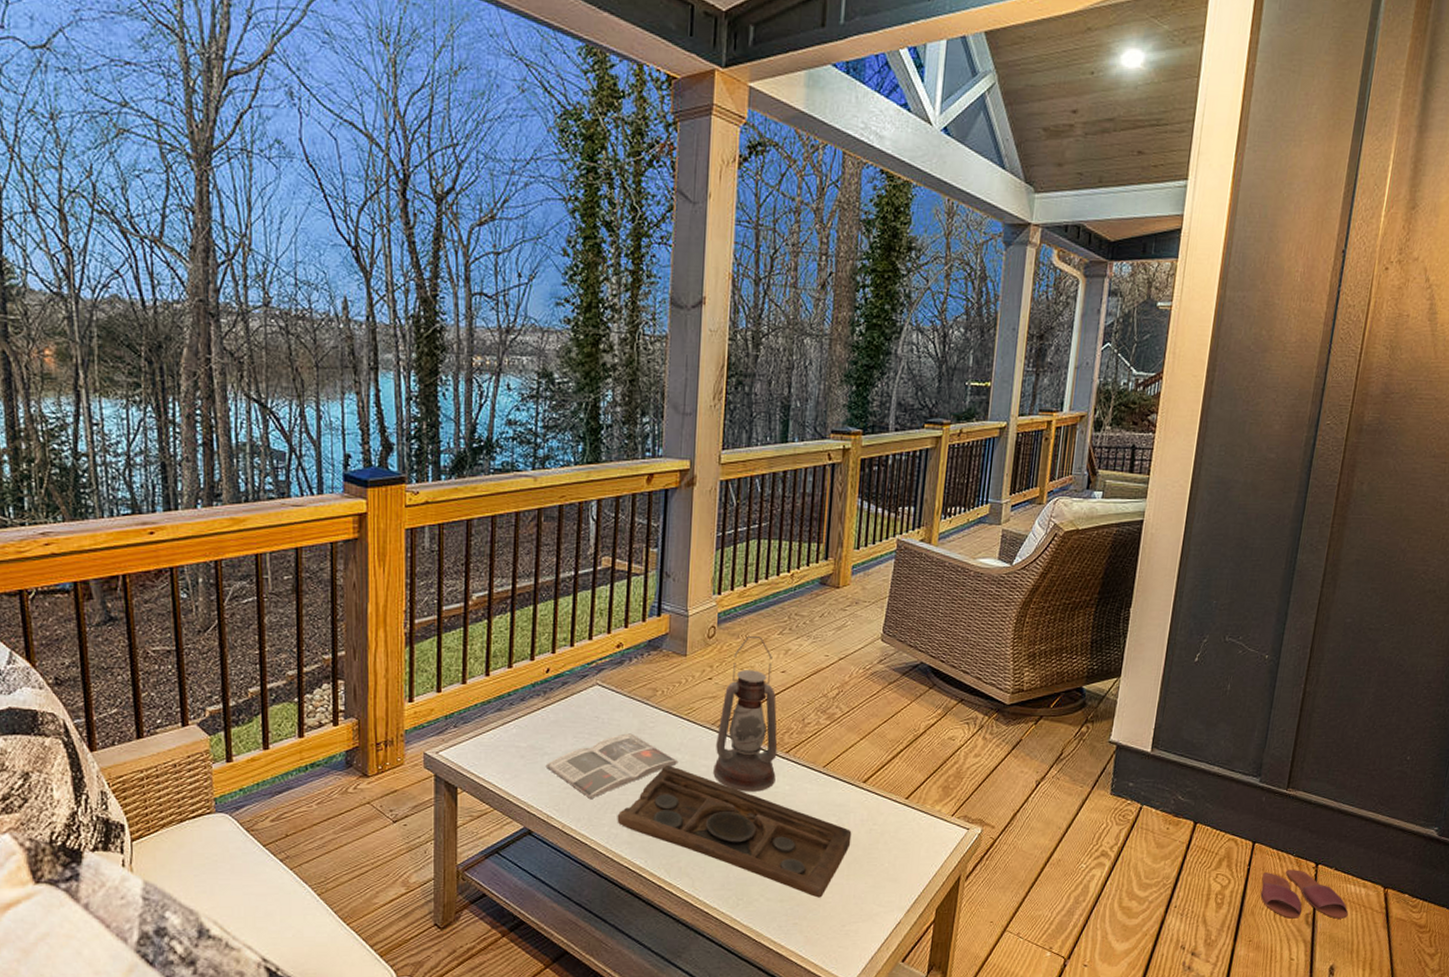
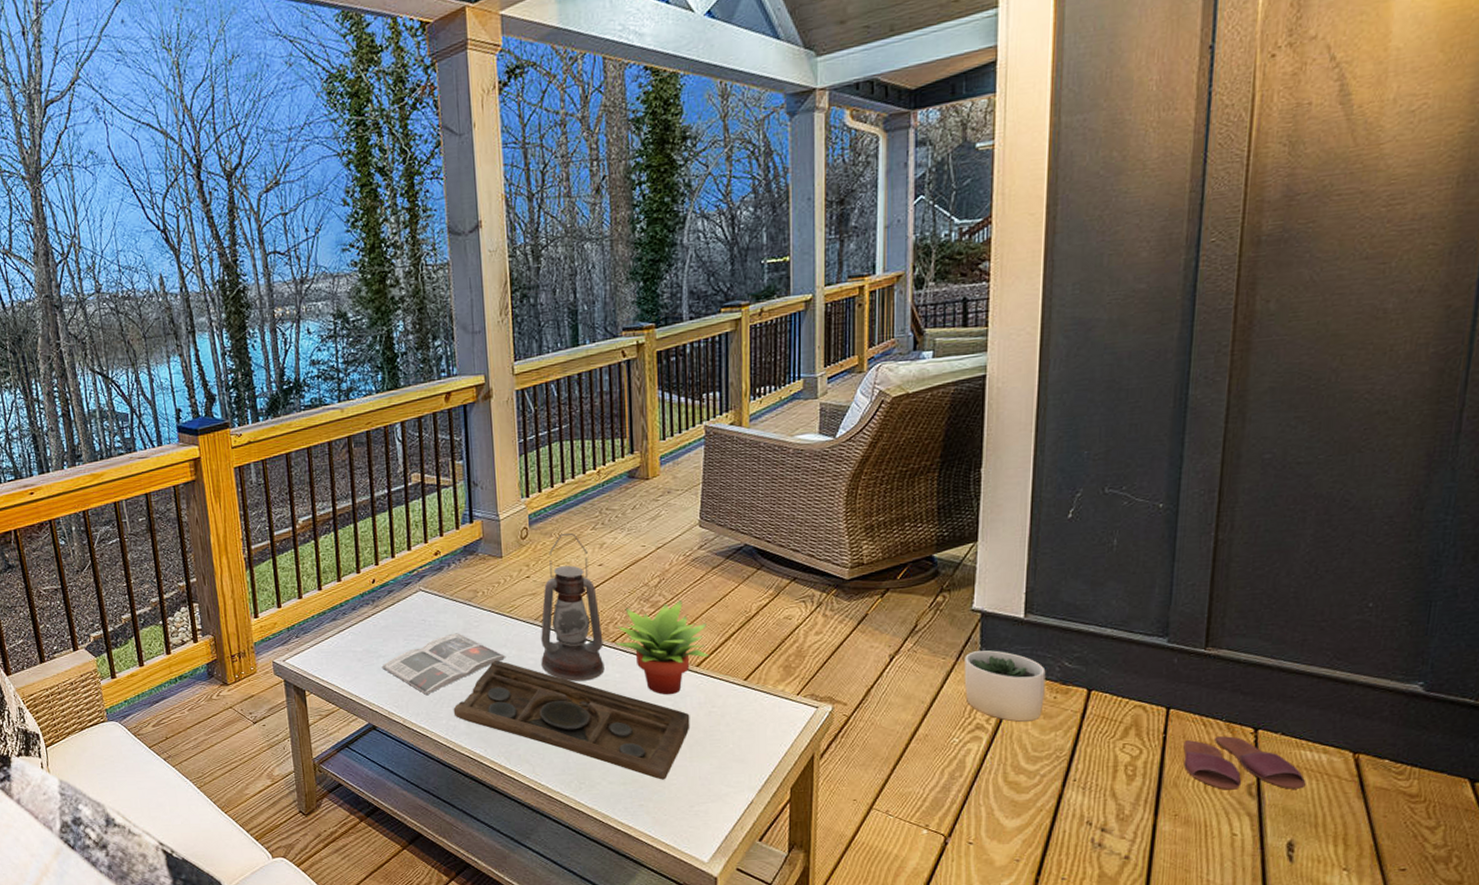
succulent plant: none [788,714,877,811] -> present [615,600,710,695]
planter: none [1096,781,1163,851] -> present [964,650,1046,723]

